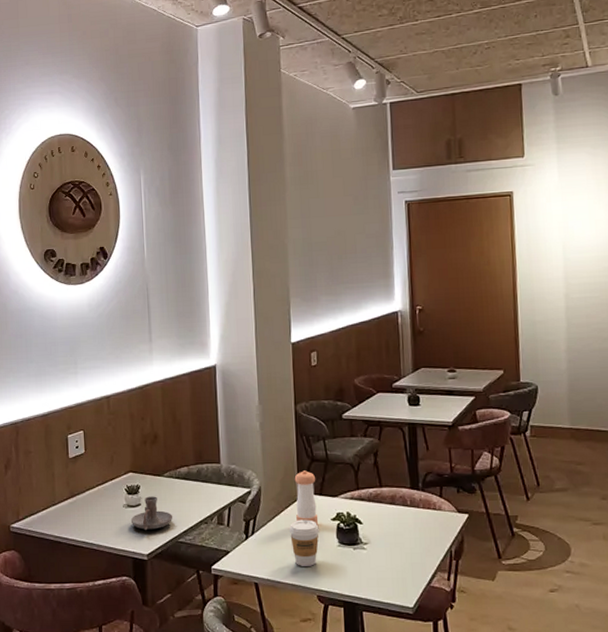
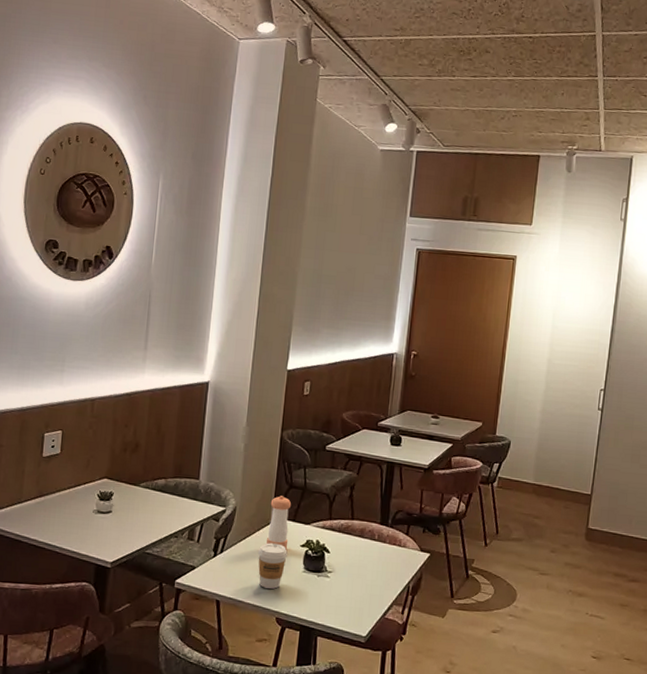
candle holder: present [130,496,173,531] -> none [99,504,144,539]

